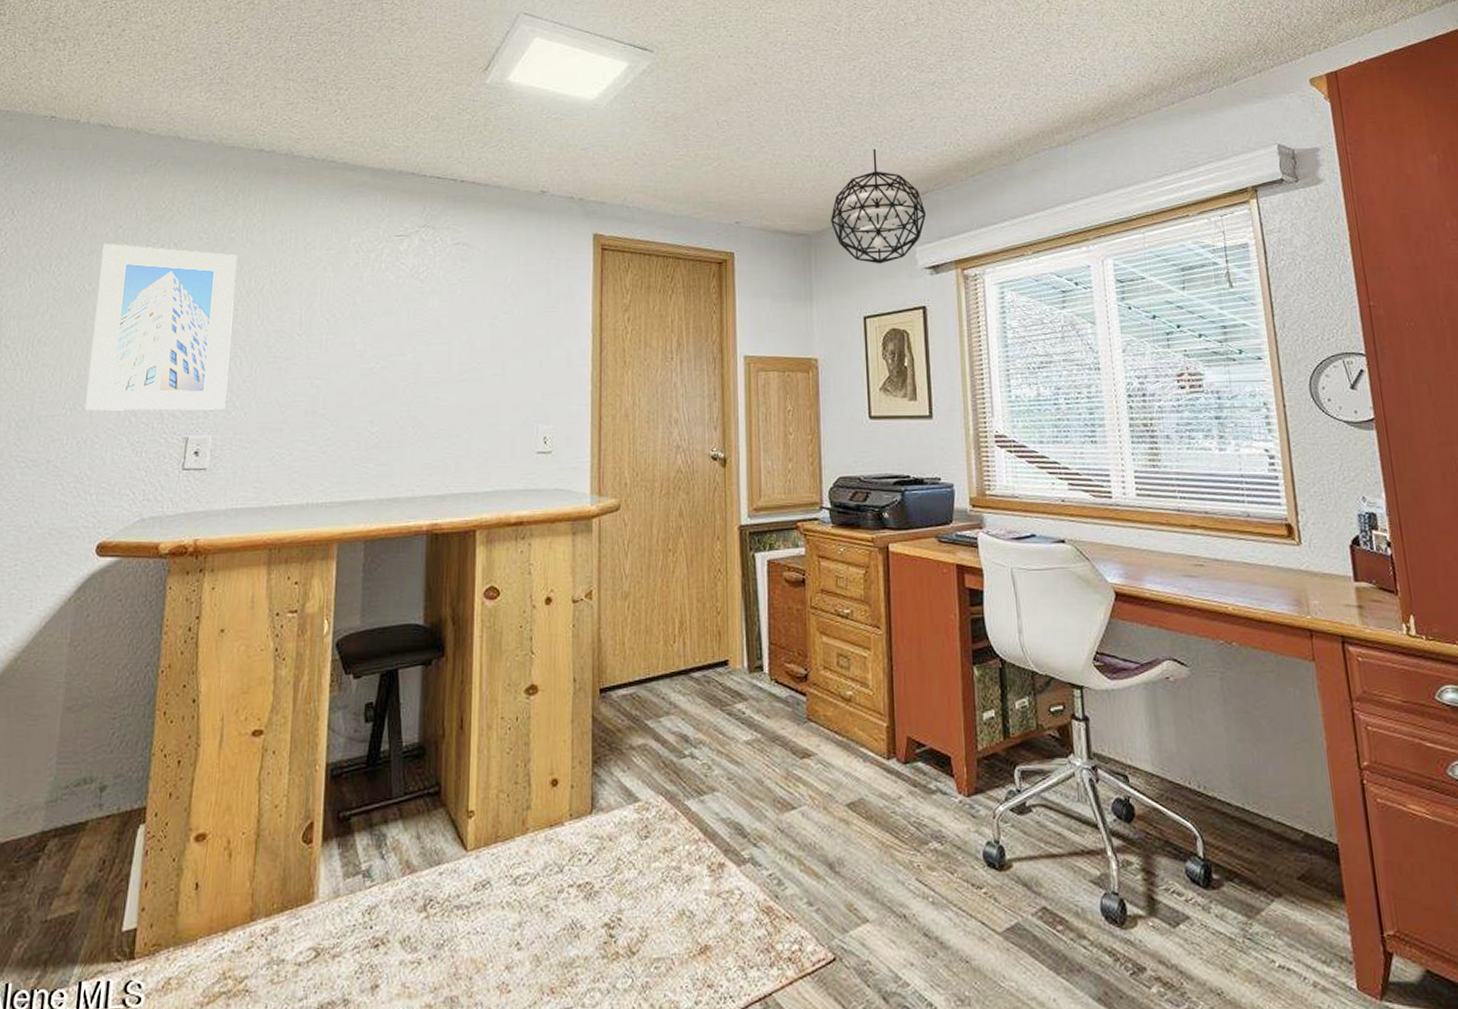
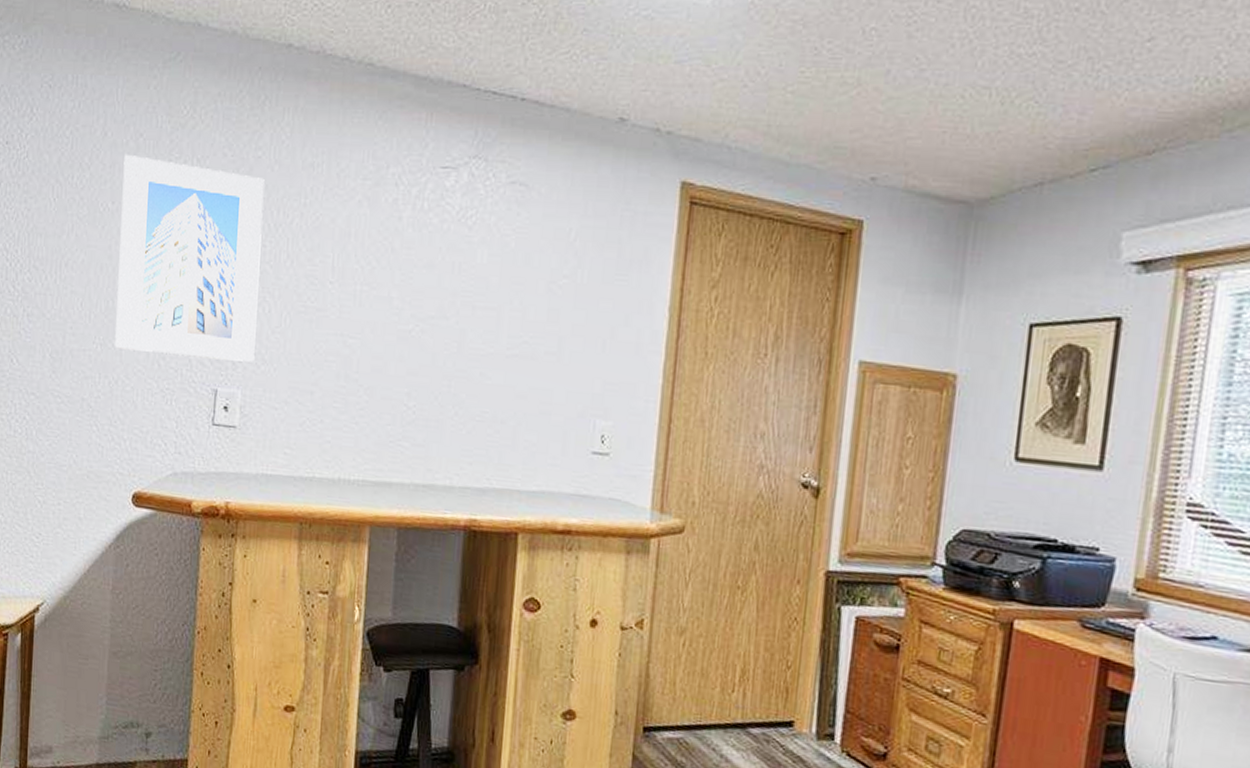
pendant light: present [831,148,926,264] -> none [1004,80,1147,253]

